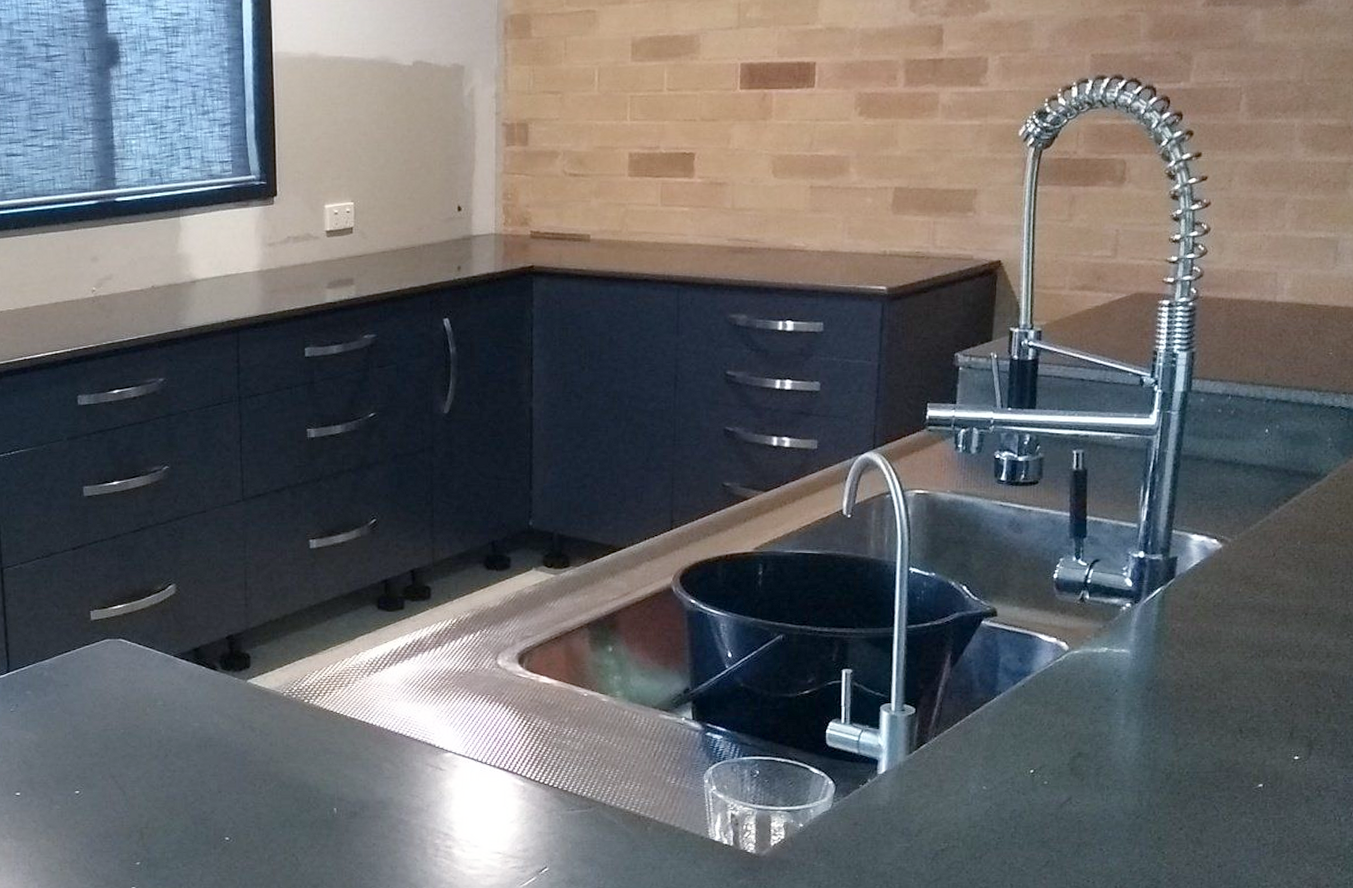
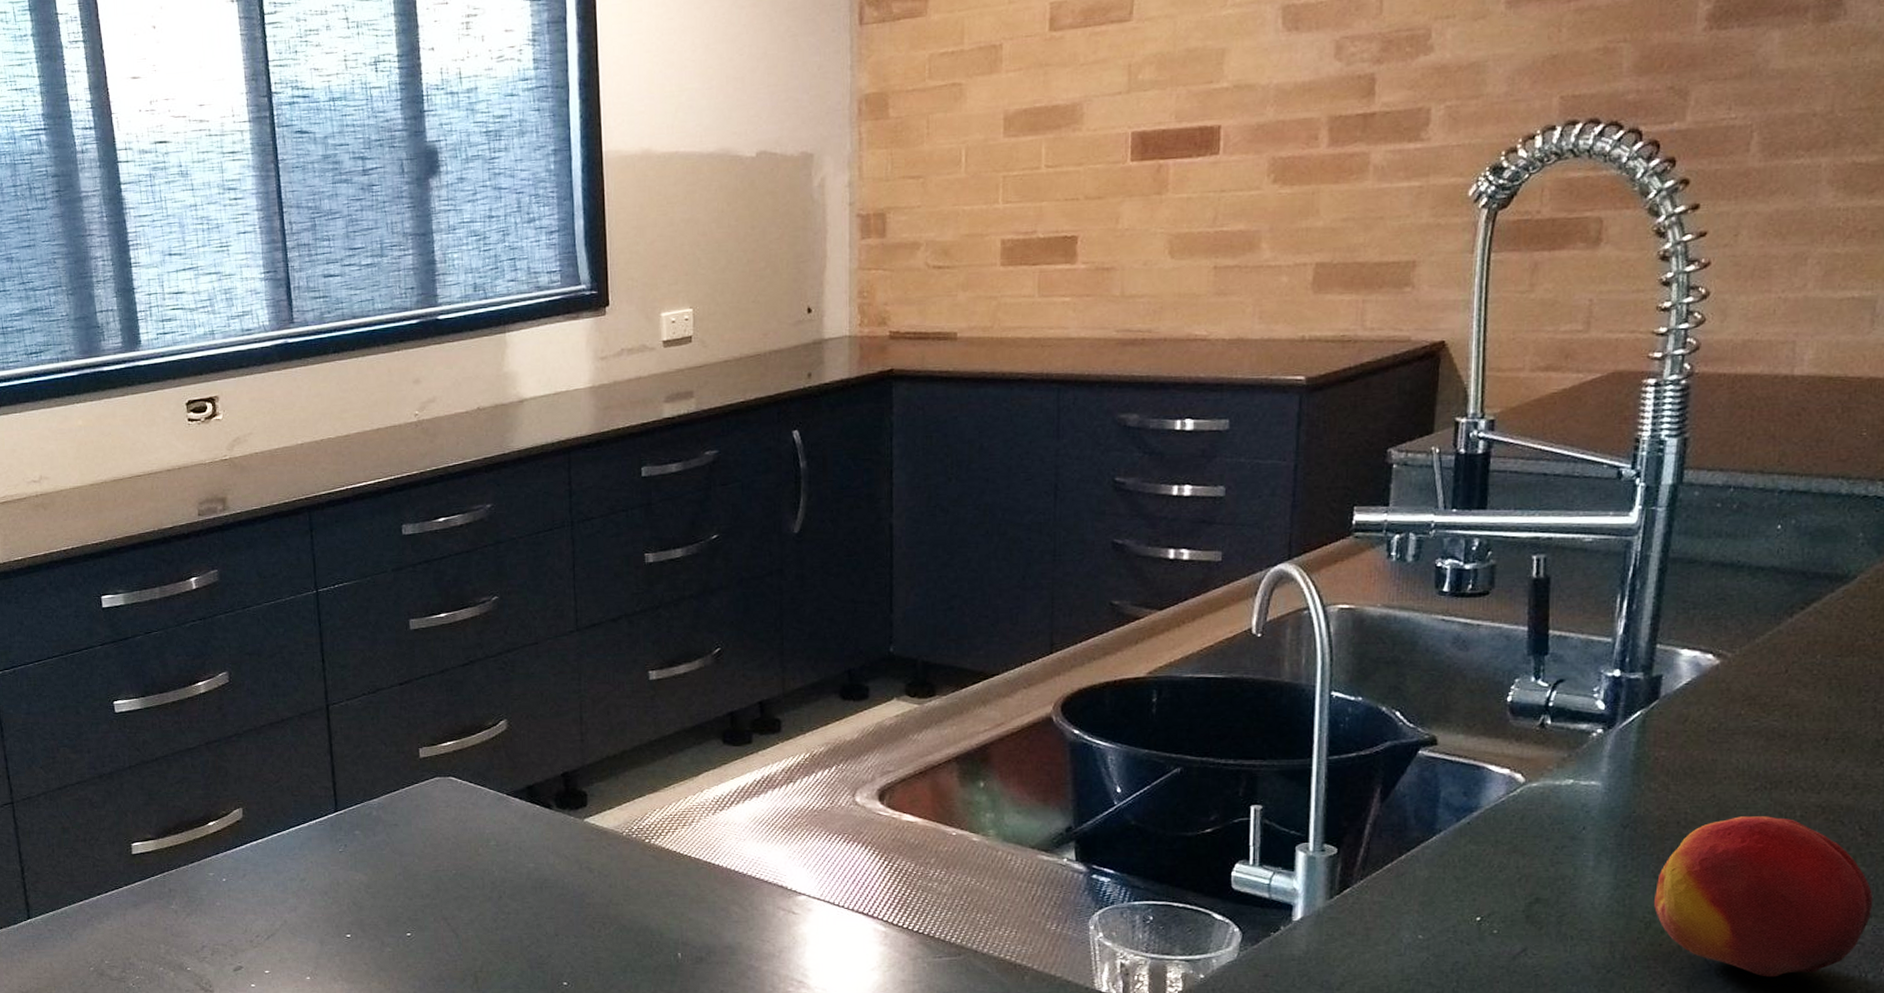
fruit: none [1173,680,1344,821] -> present [1654,816,1874,977]

